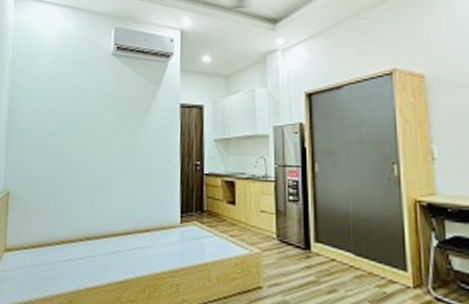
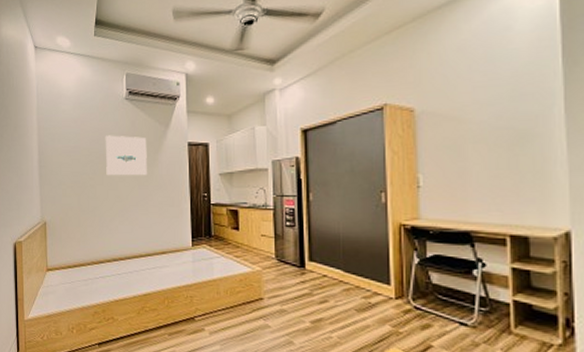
wall art: none [85,93,134,140] -> present [105,135,147,176]

